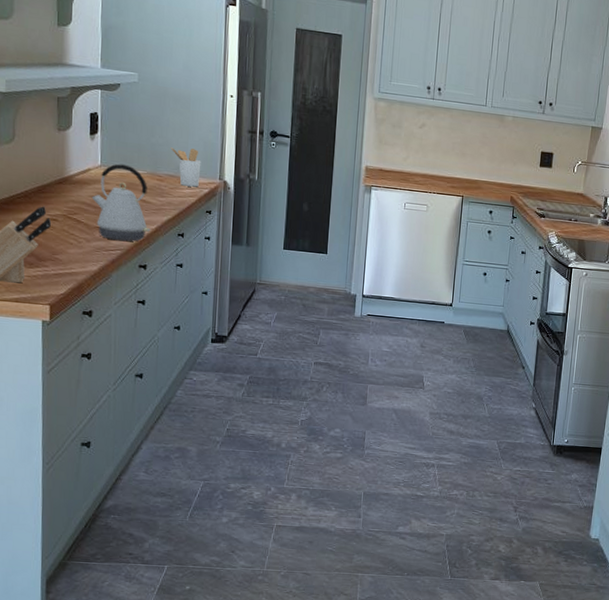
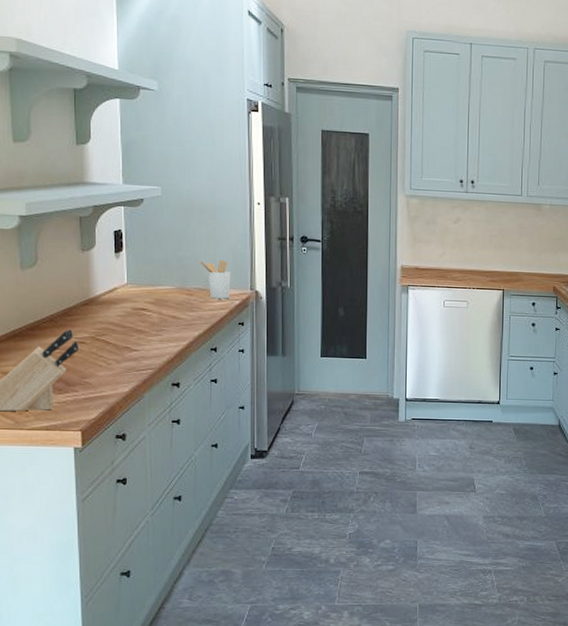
kettle: present [91,164,150,242] -> none [119,280,182,360]

